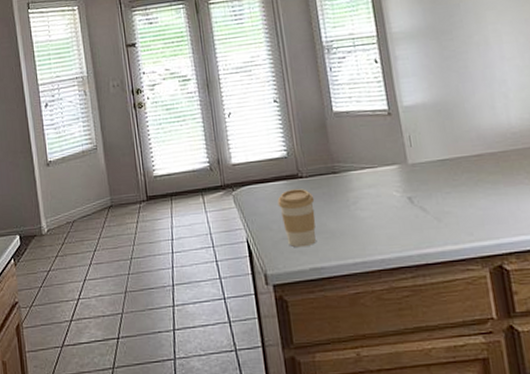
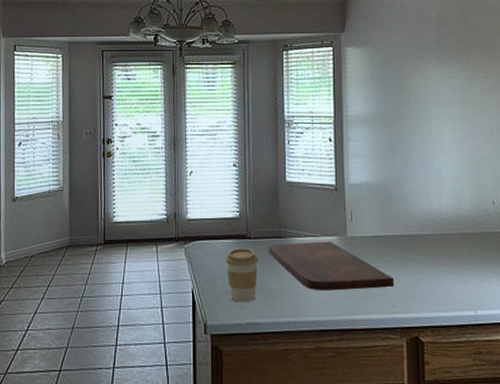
cutting board: none [323,171,469,226] -> present [268,241,395,291]

